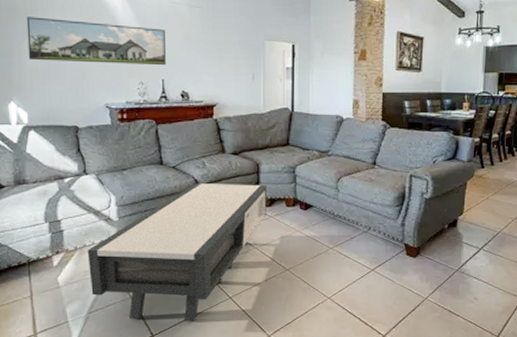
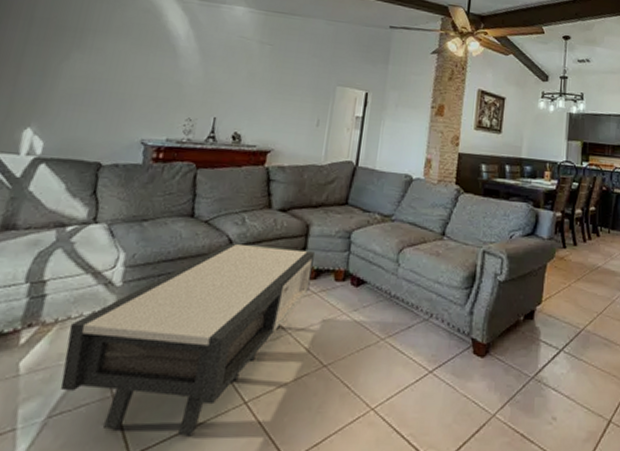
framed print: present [26,16,166,66] -> none [63,36,229,103]

